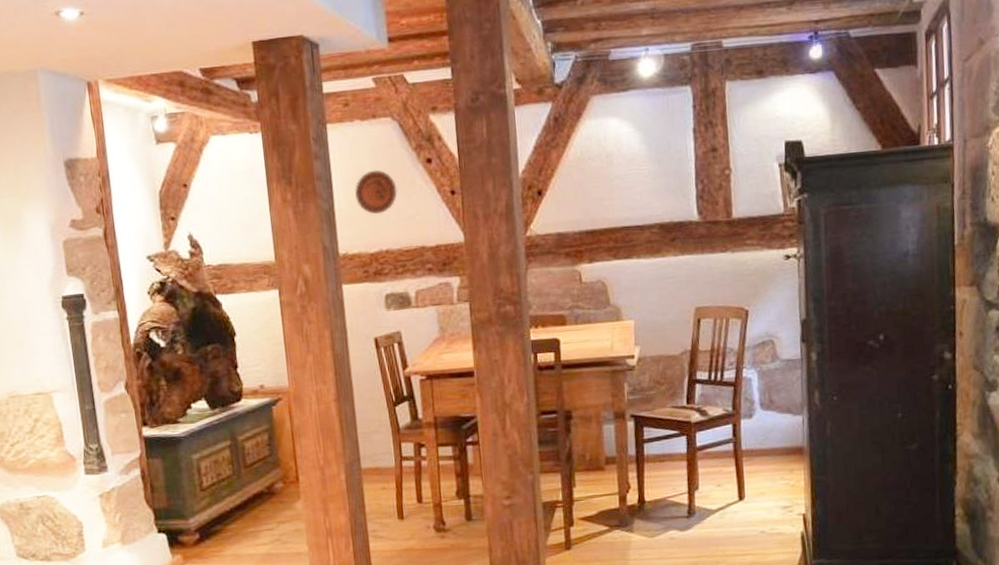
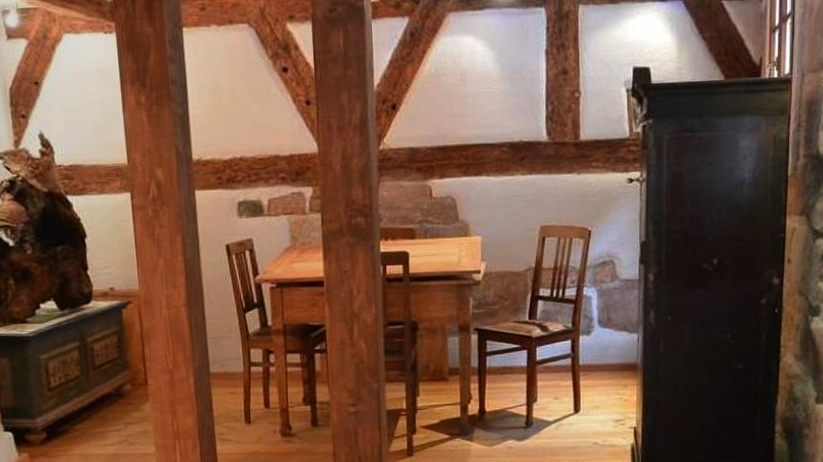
decorative plate: present [355,170,397,215] -> none [210,76,253,122]

